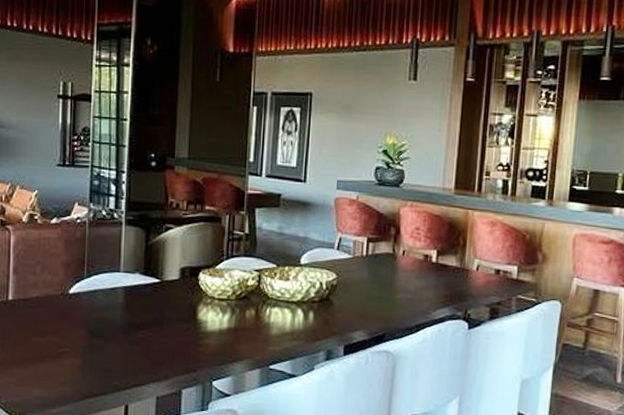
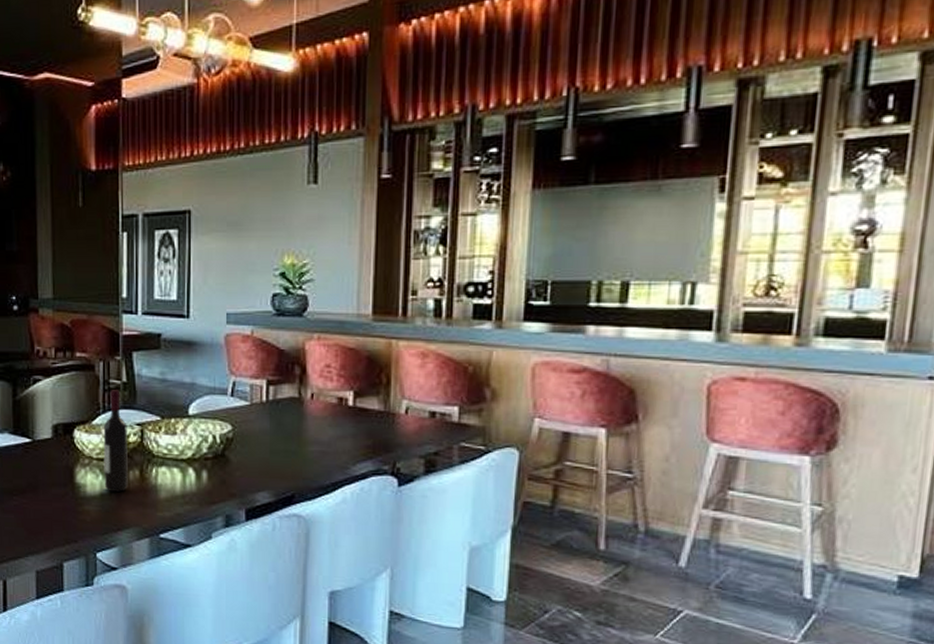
wine bottle: none [223,240,247,328] -> present [103,390,128,492]

